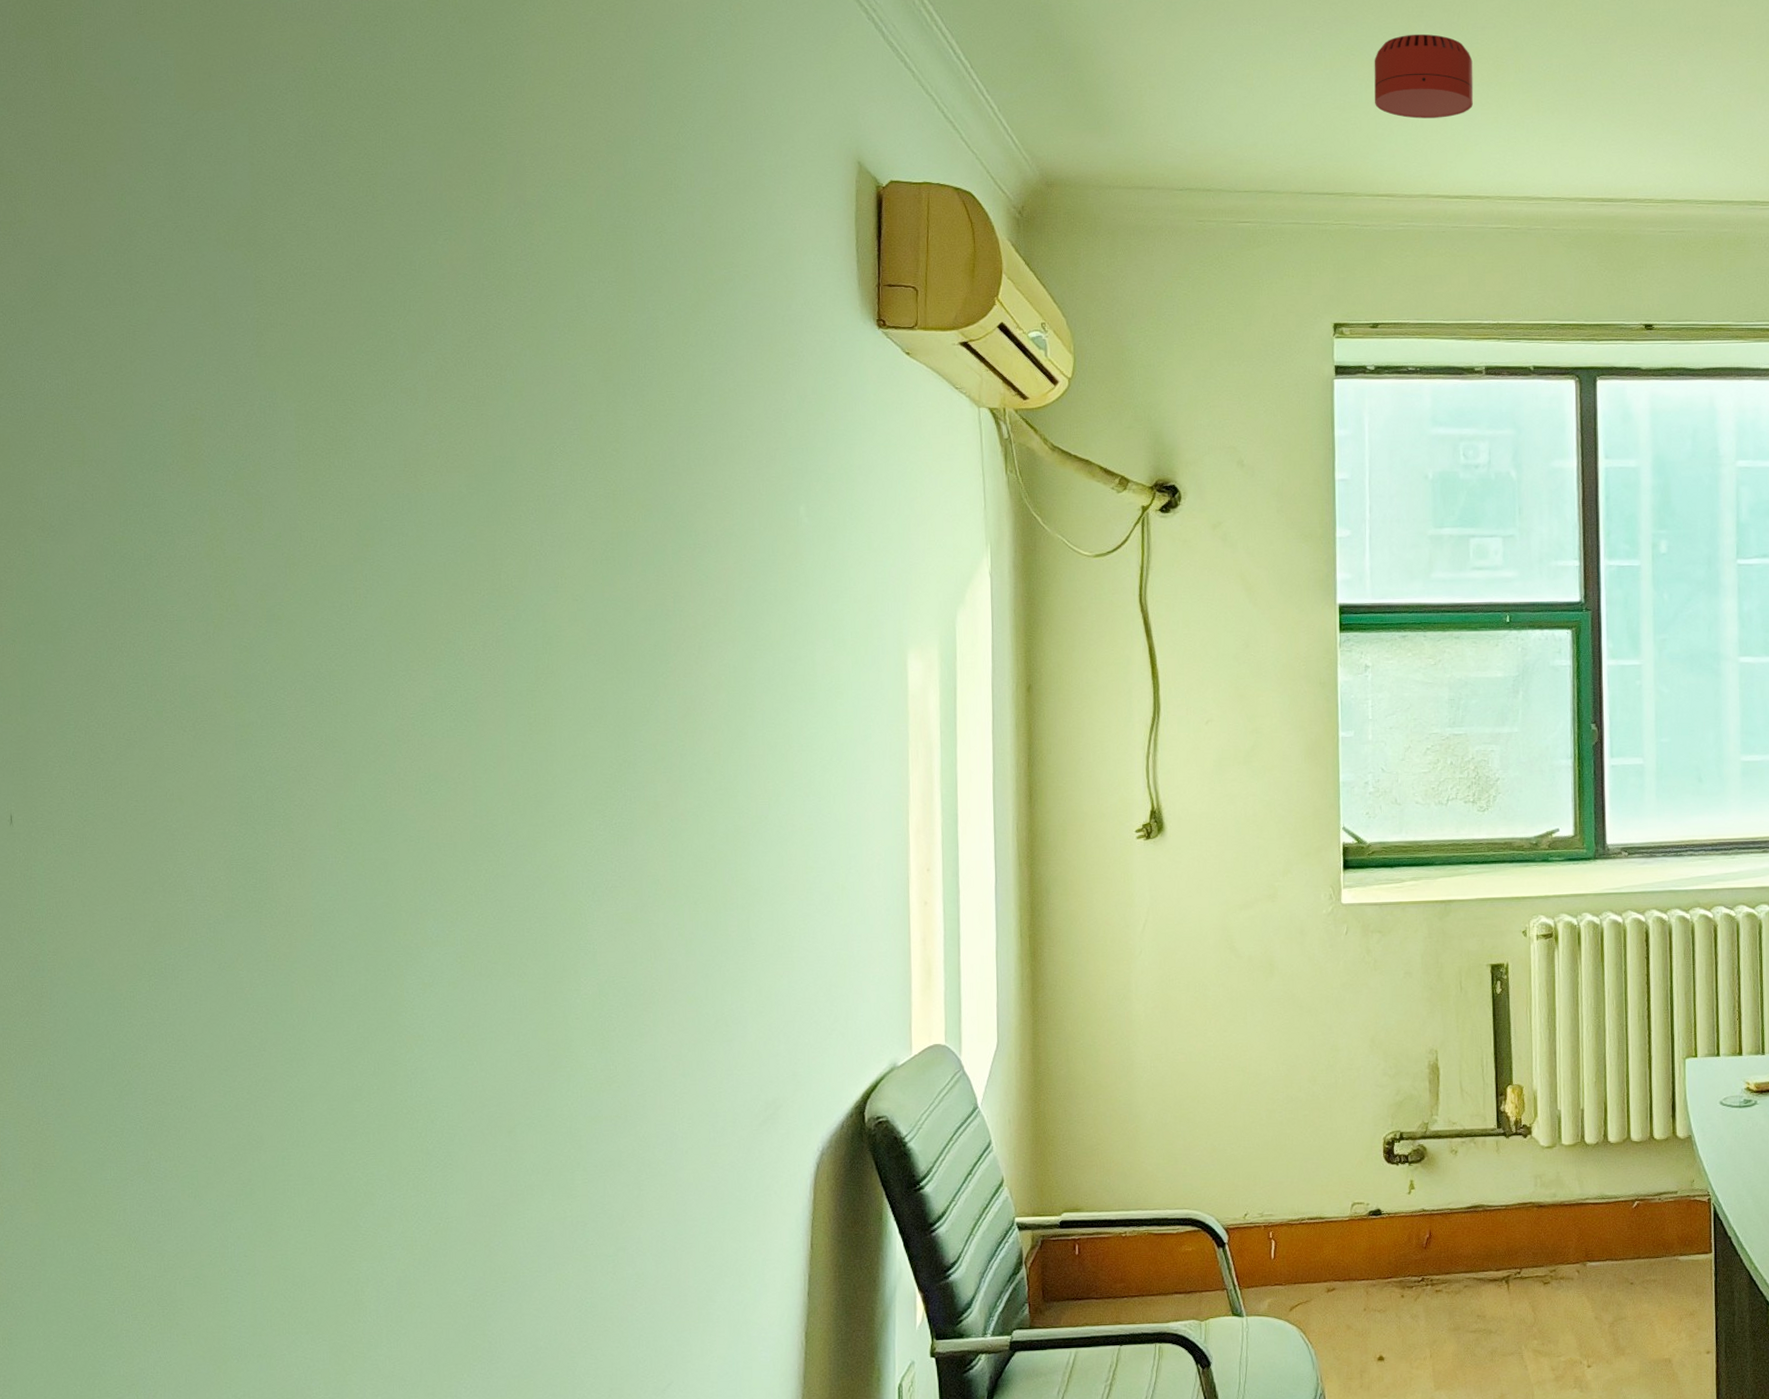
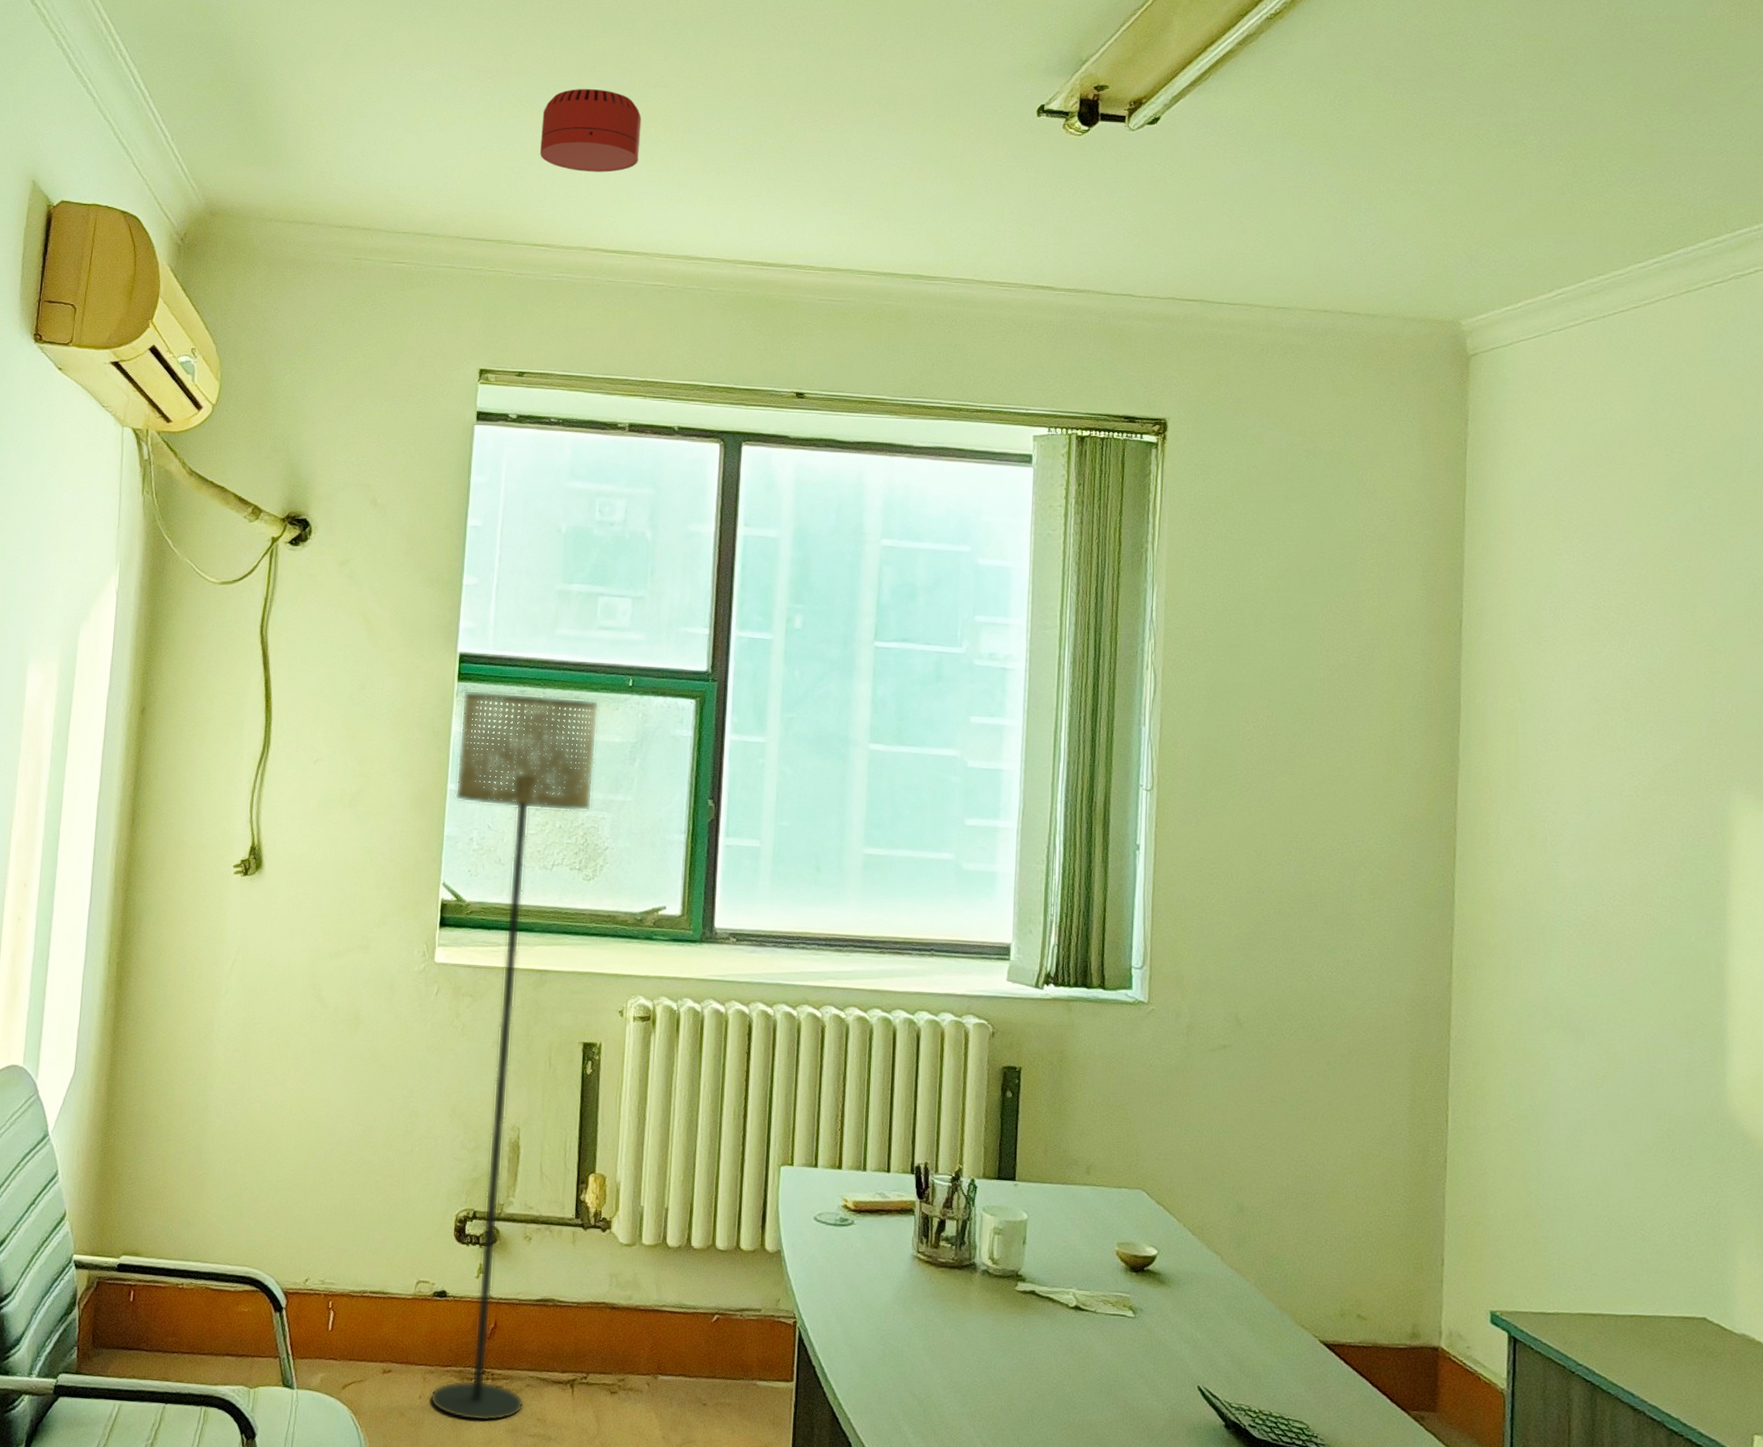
floor lamp: none [1346,638,1480,1325] -> present [429,691,600,1422]

